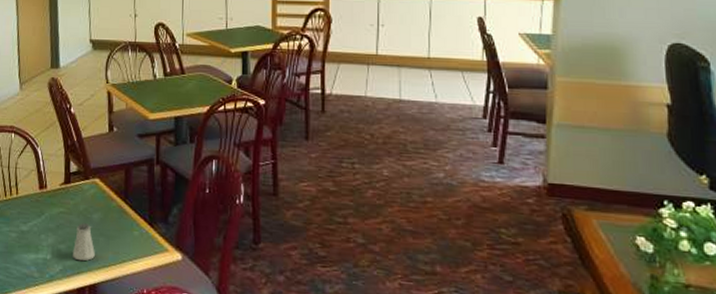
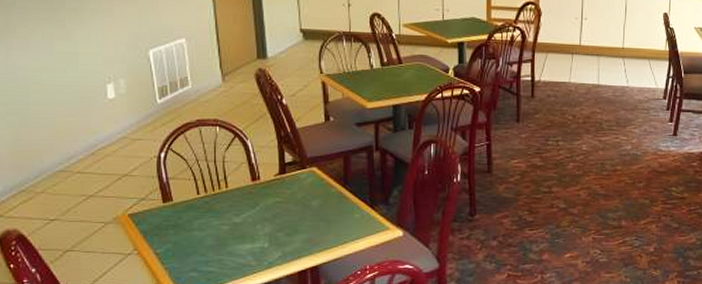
saltshaker: present [73,223,95,261] -> none [292,211,315,246]

